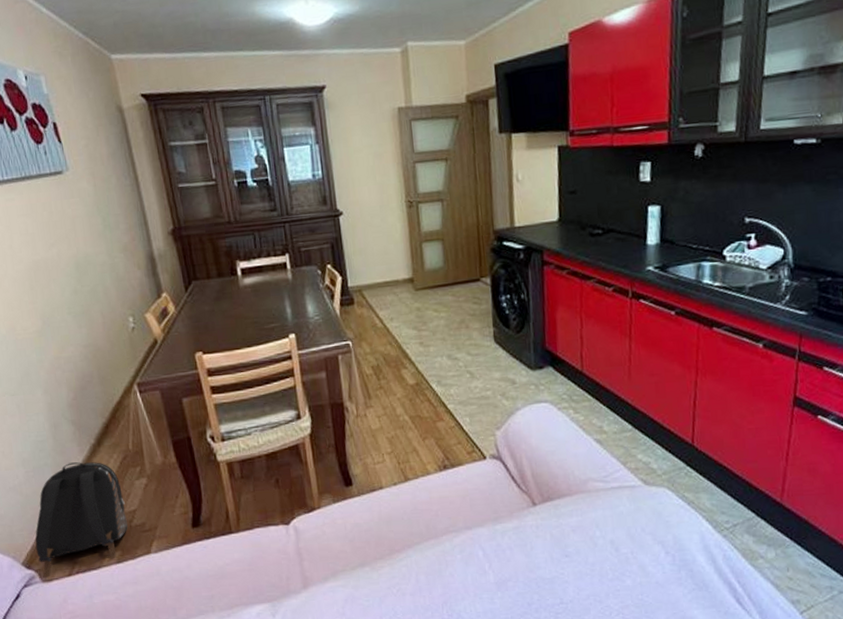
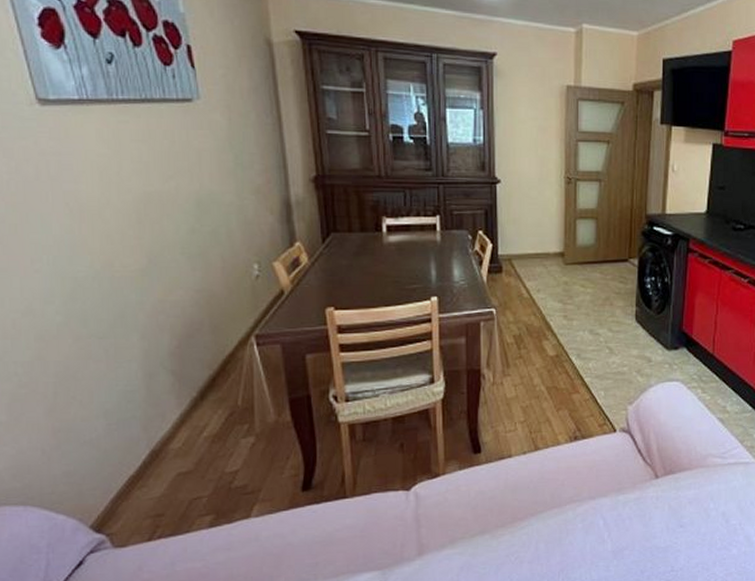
backpack: present [35,462,128,578] -> none [110,416,226,543]

